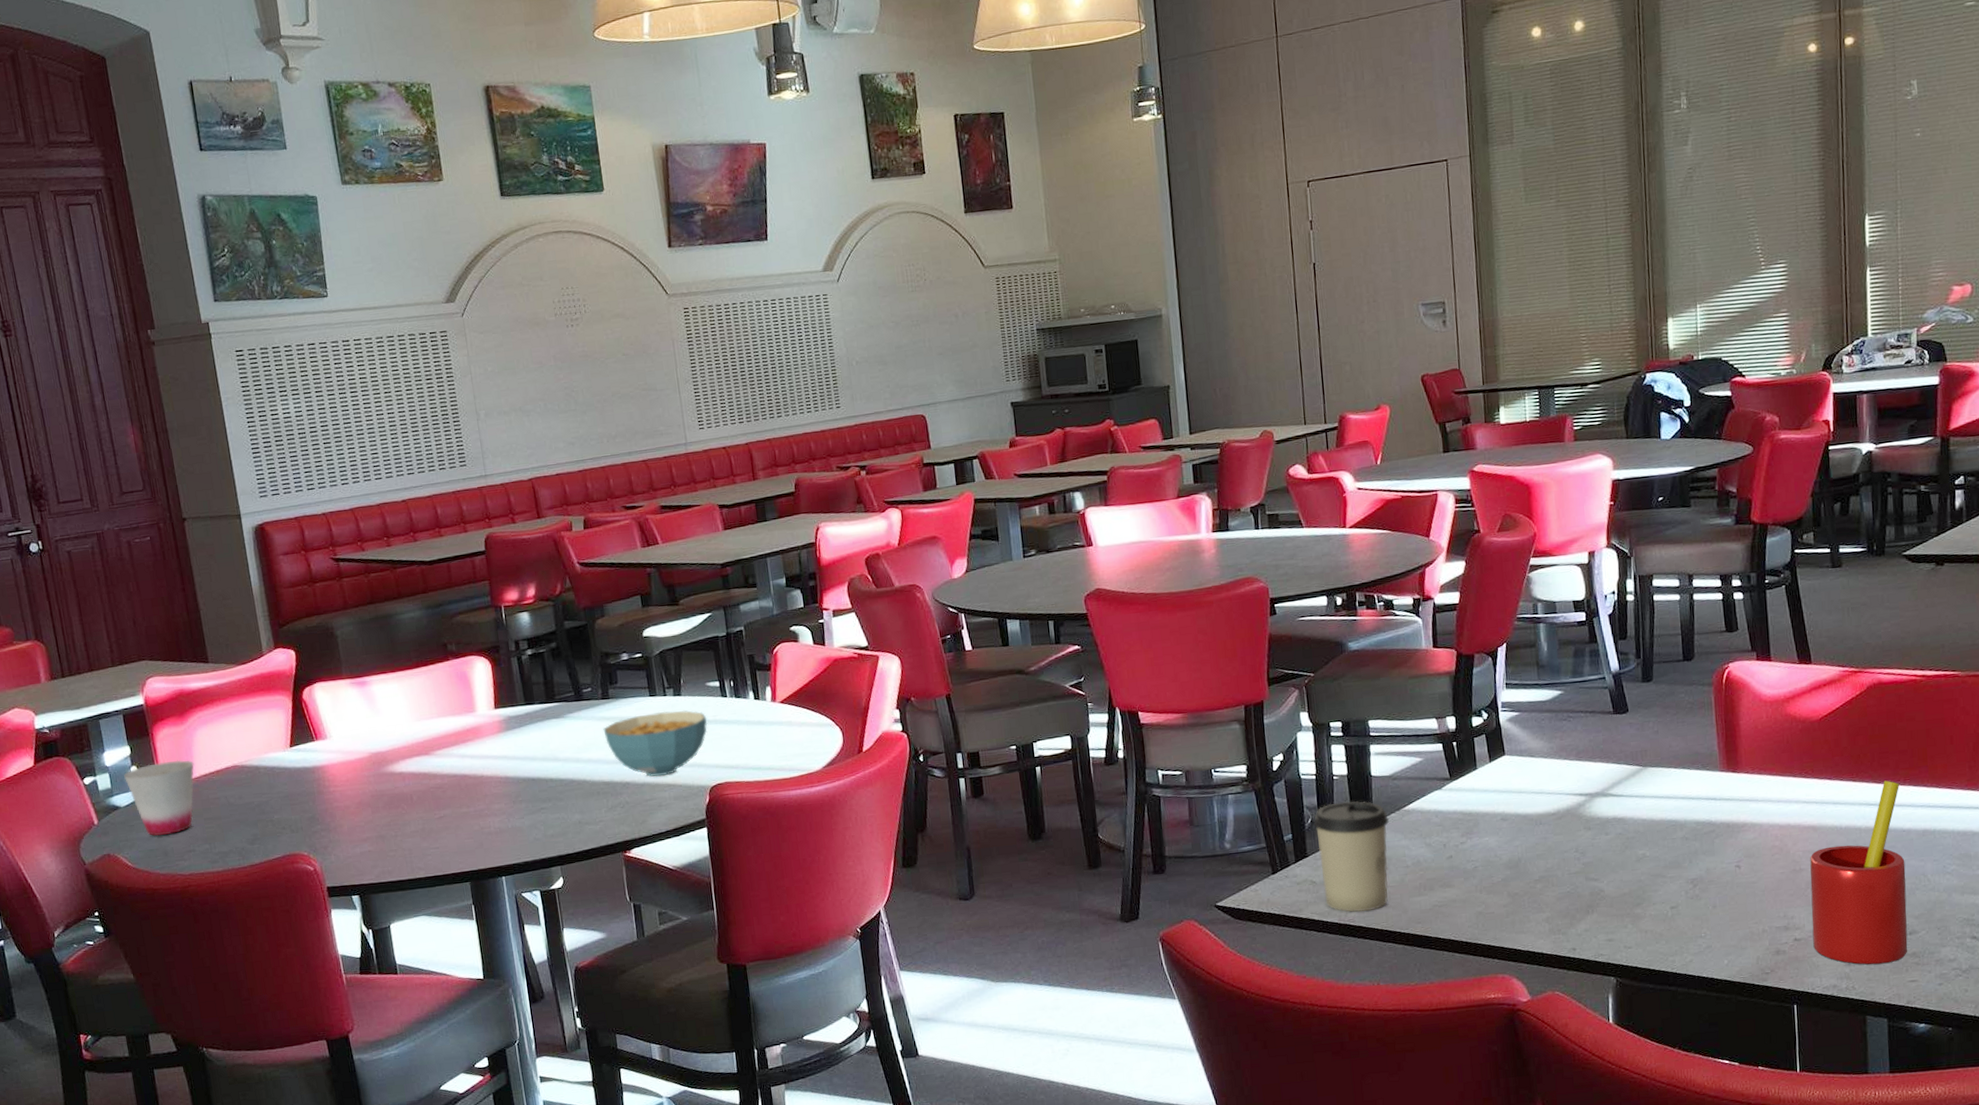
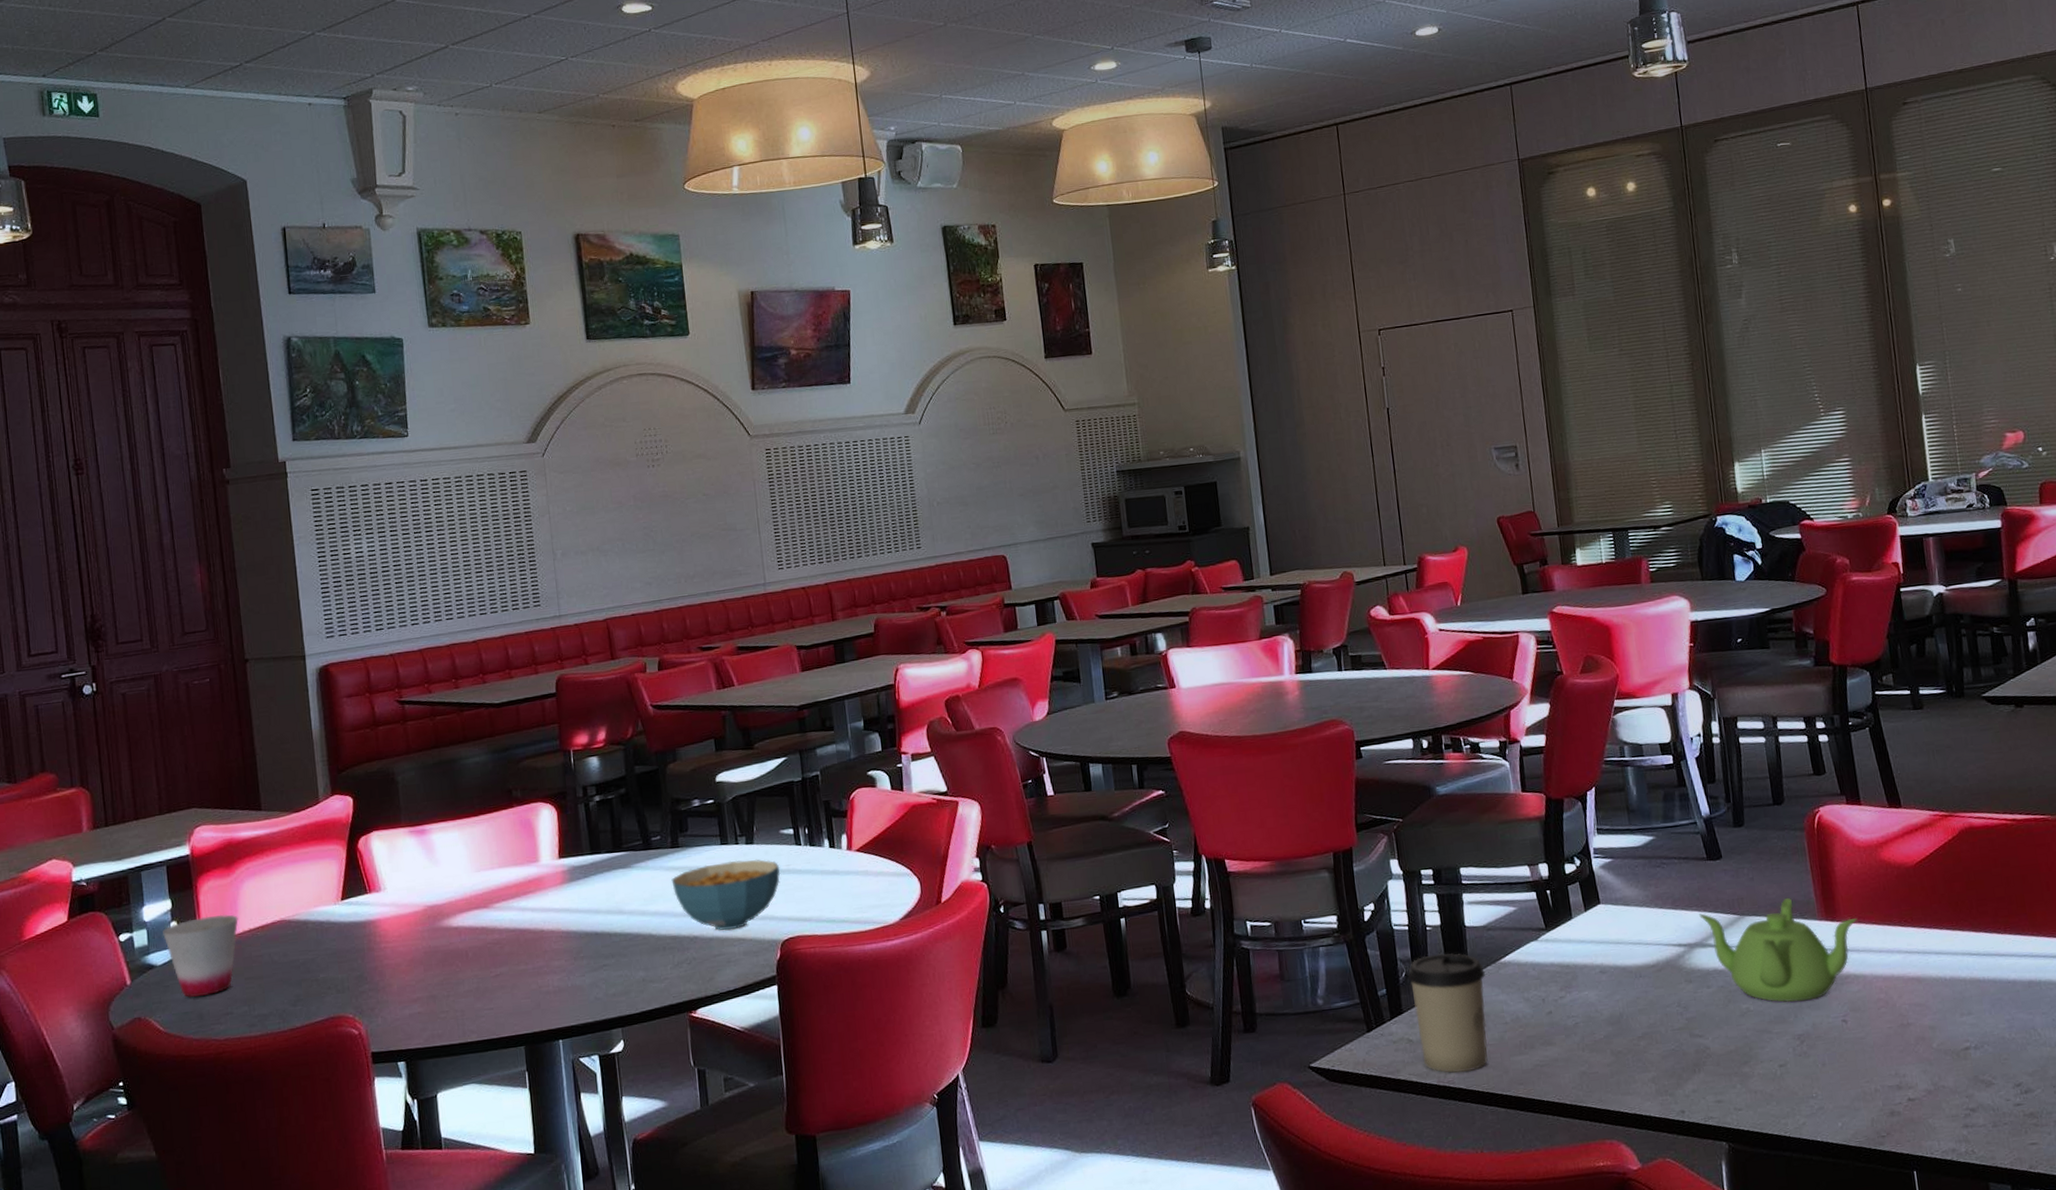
teapot: none [1602,749,1759,849] -> present [1699,897,1858,1003]
straw: present [1810,780,1908,965] -> none [1916,929,2025,1127]

